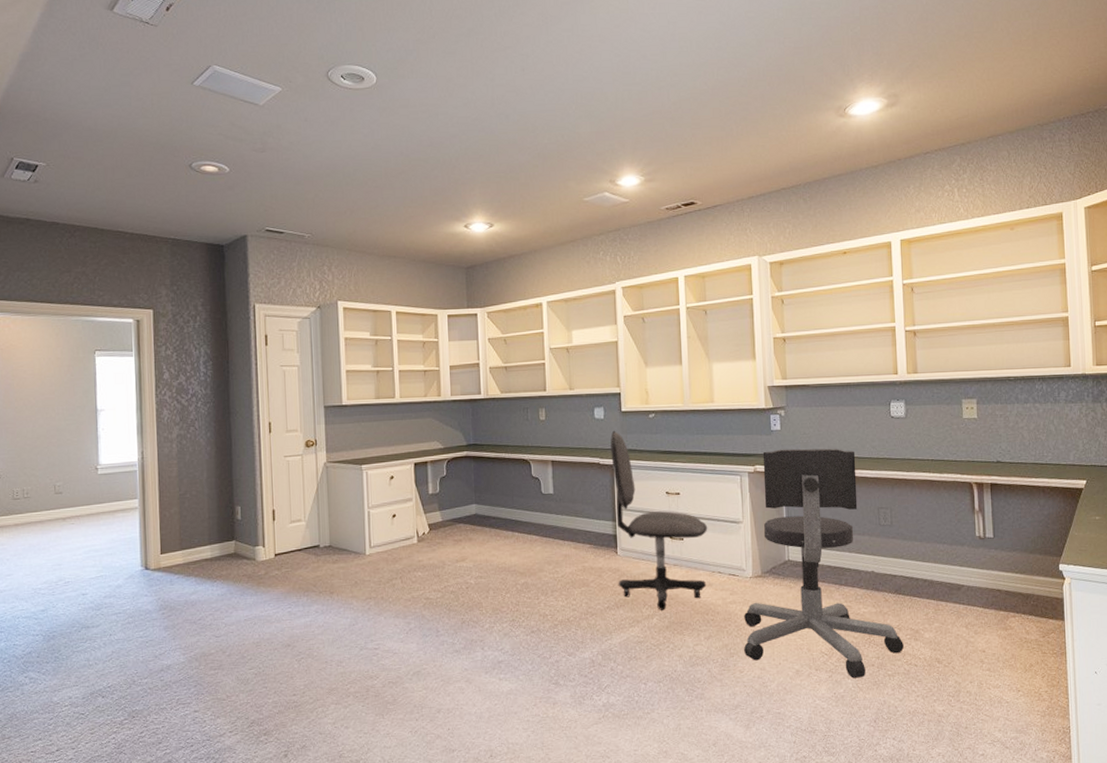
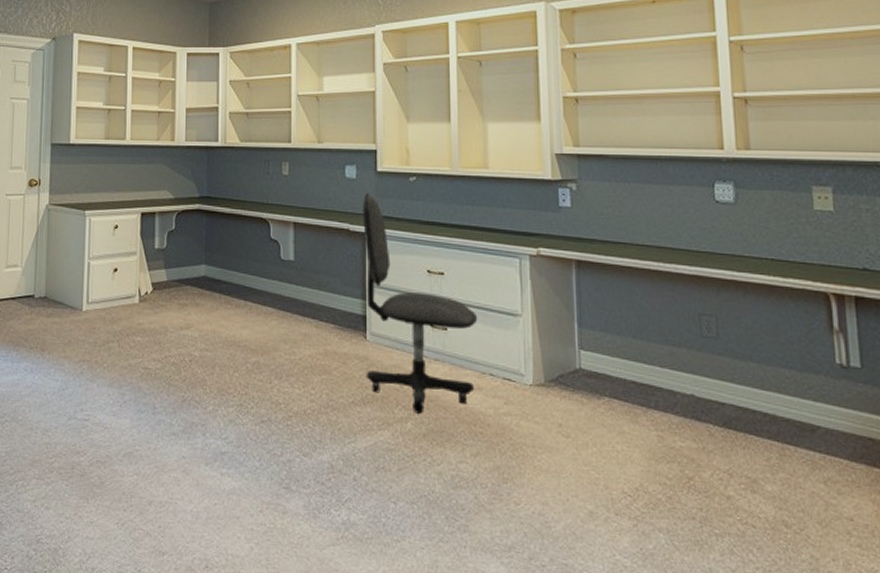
office chair: present [744,448,904,678] -> none [521,230,736,533]

